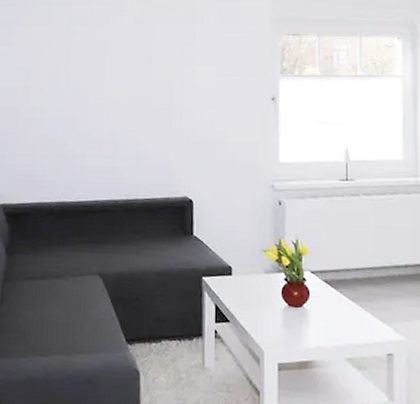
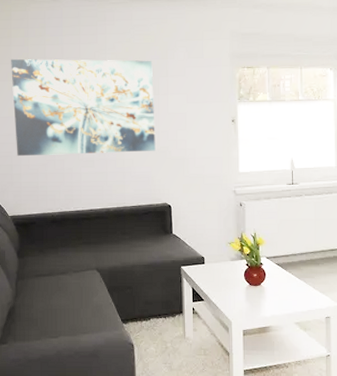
wall art: none [11,20,177,134] -> present [11,59,156,157]

